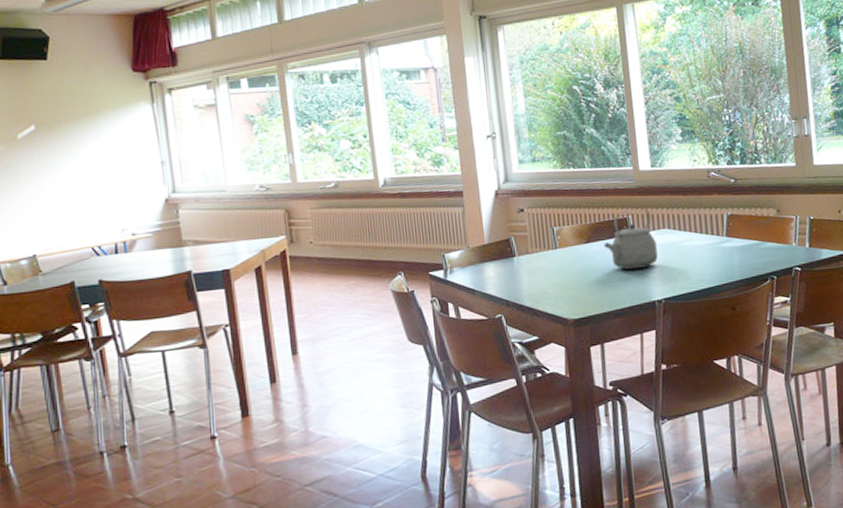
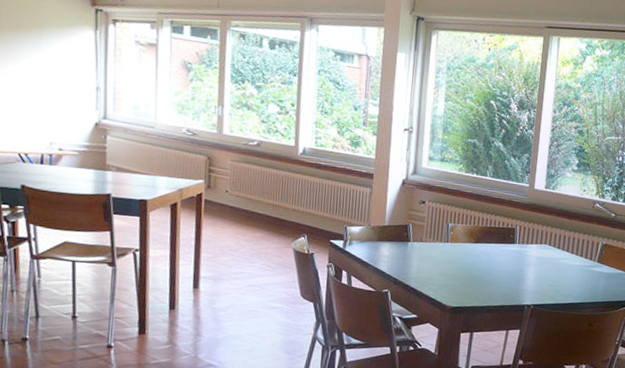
tea kettle: present [604,208,658,270] -> none [490,222,536,275]

